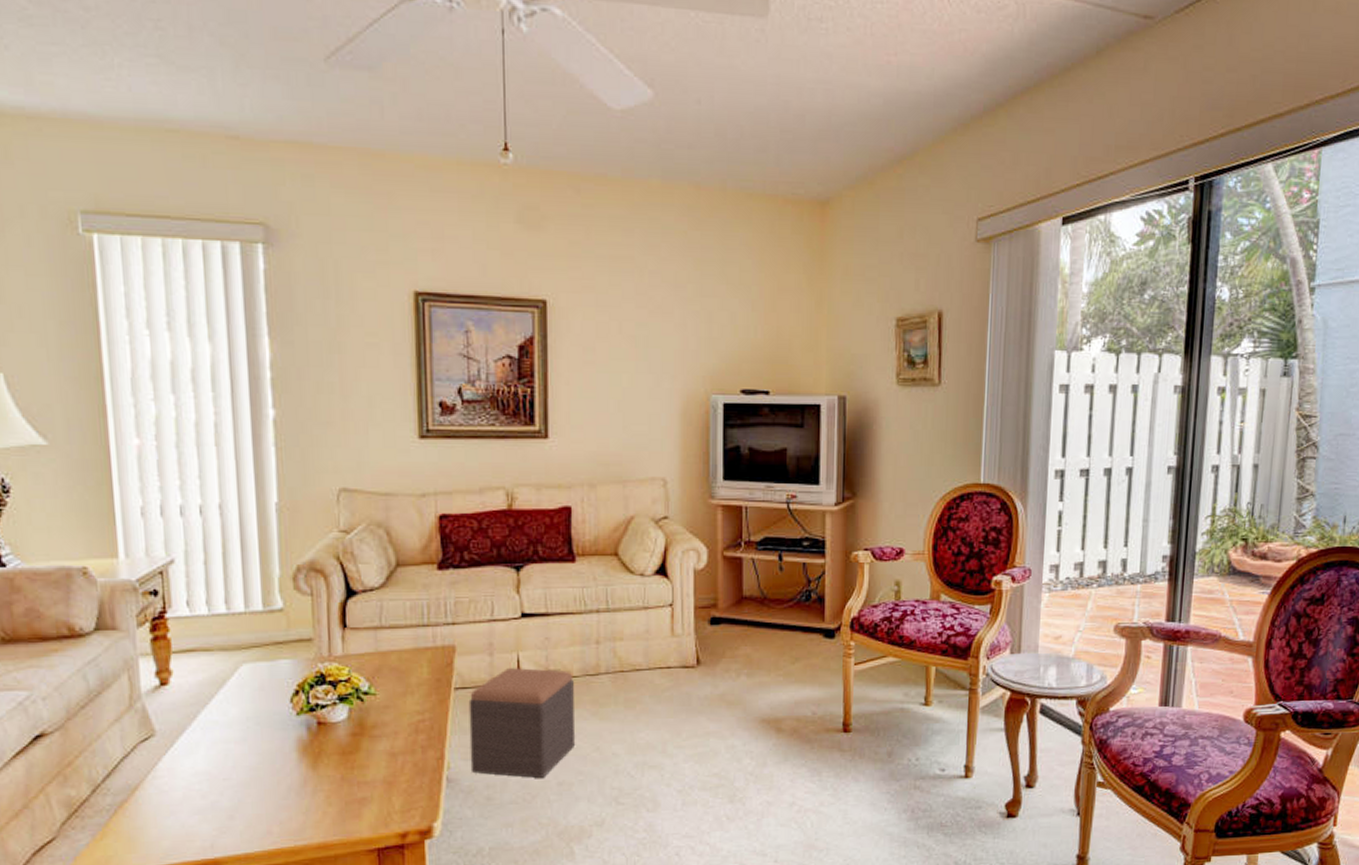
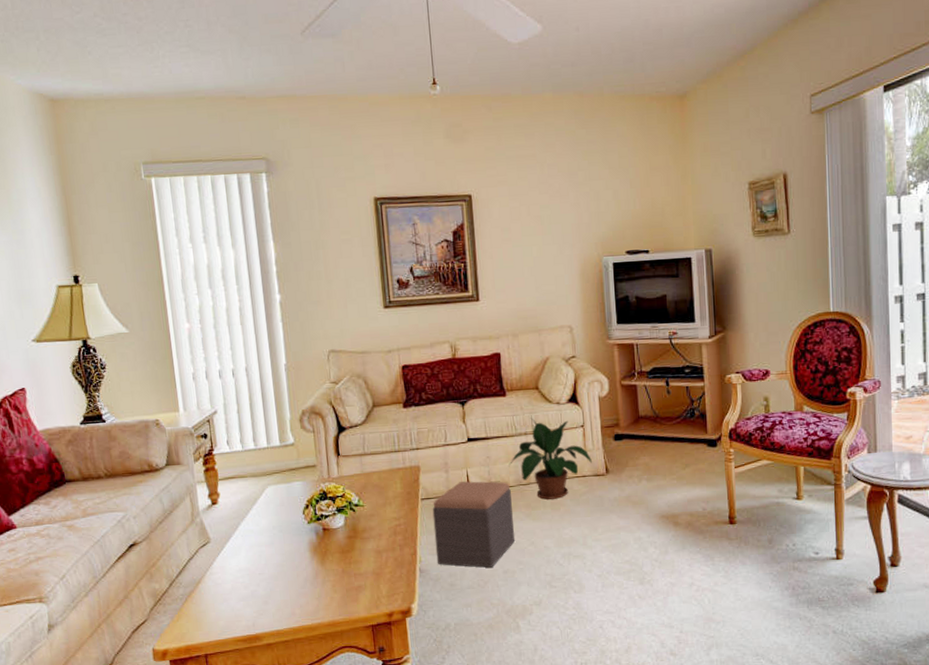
potted plant: none [573,591,681,695] -> present [509,418,593,500]

